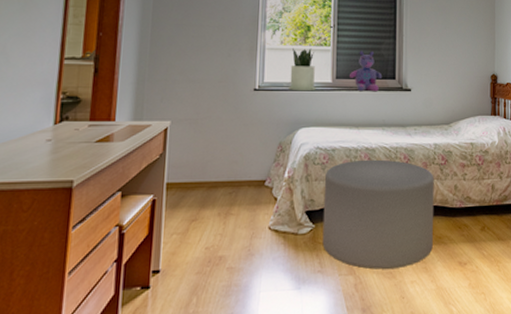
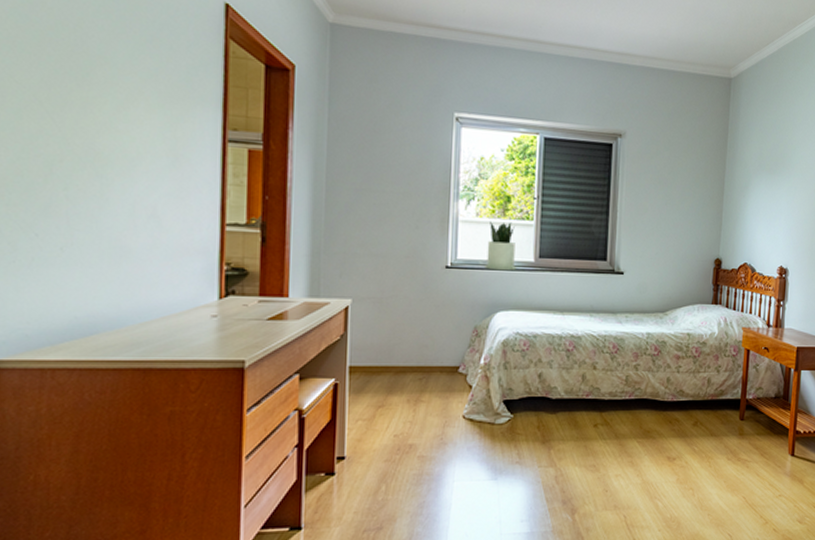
pouf: present [322,159,434,269] -> none [521,348,645,462]
toy: present [349,51,383,92] -> none [553,227,592,274]

